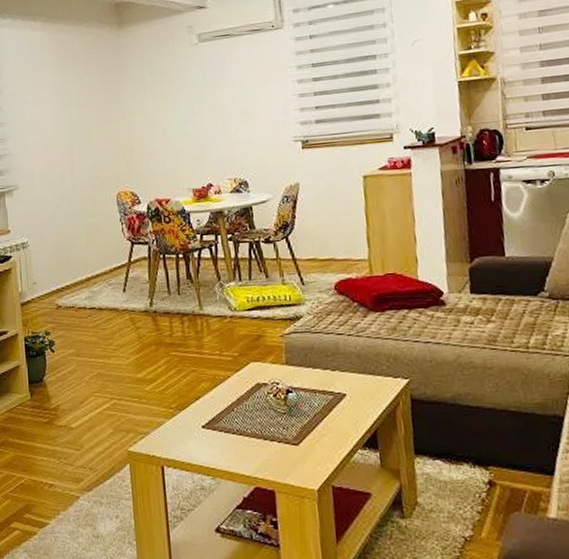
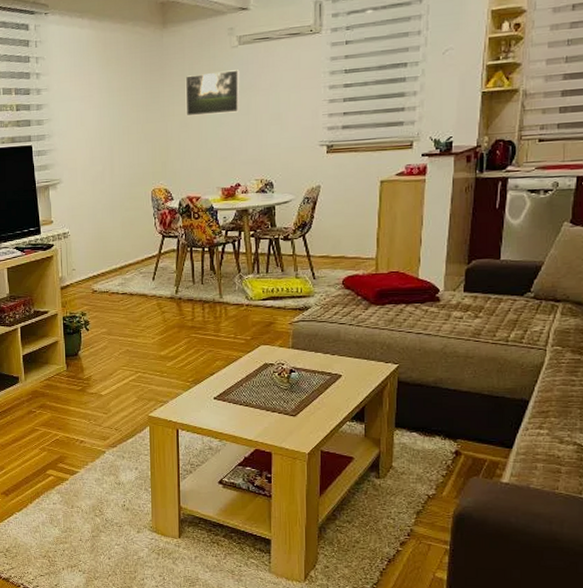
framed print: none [145,67,206,116] -> present [185,69,240,117]

